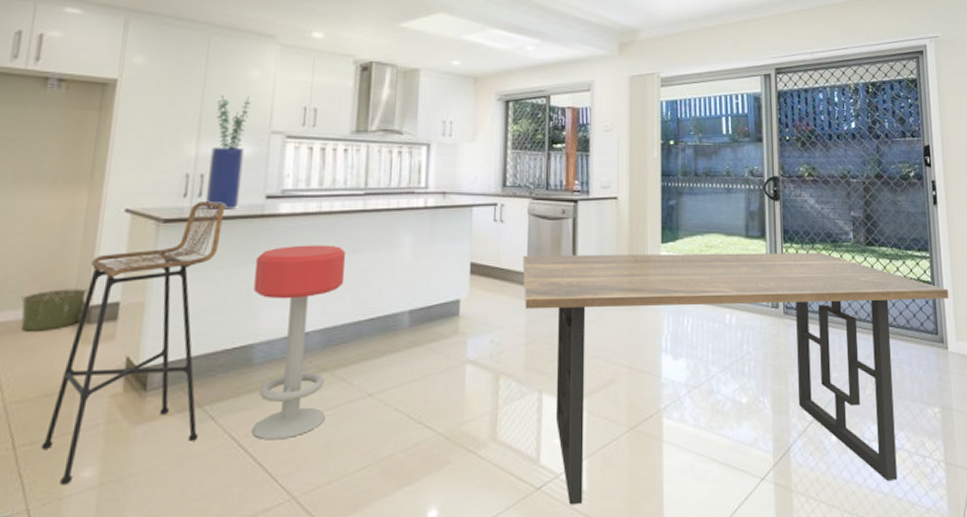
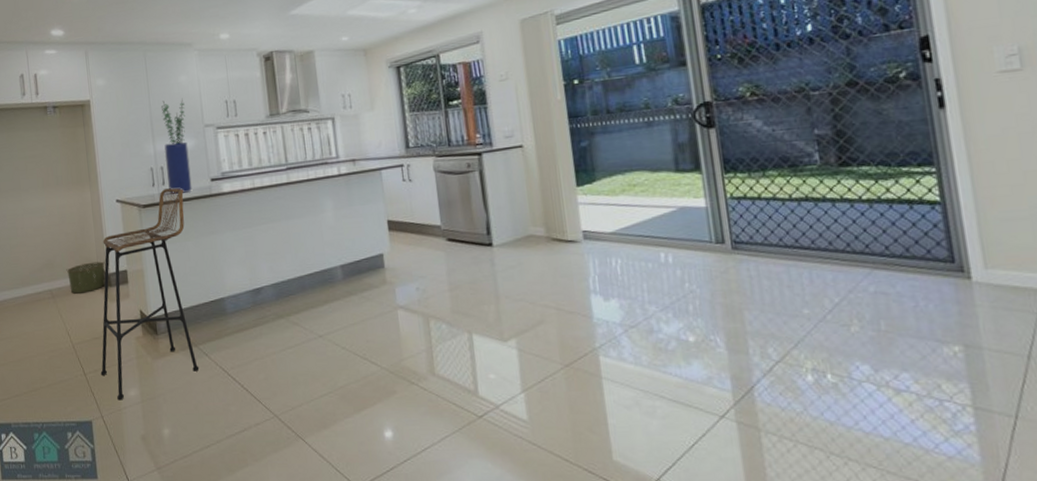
bar stool: present [252,244,346,441] -> none [213,214,288,372]
dining table: present [523,252,949,506] -> none [435,179,971,433]

